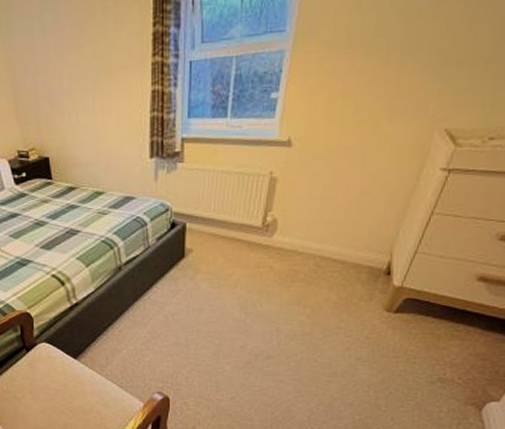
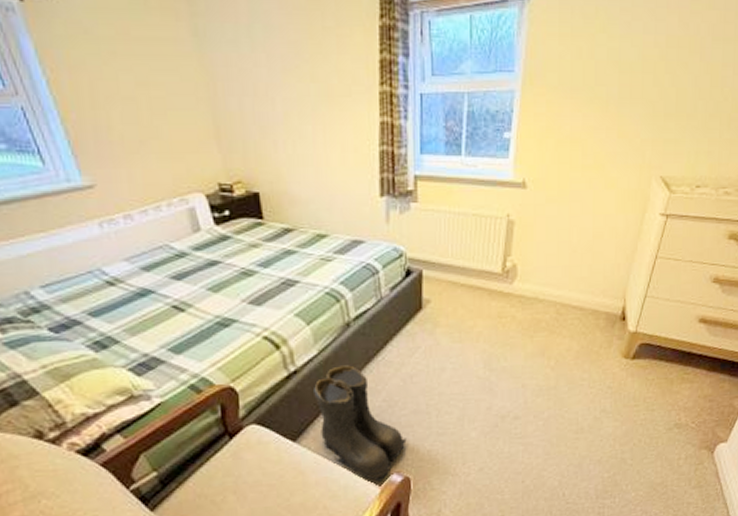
boots: none [90,301,167,398] -> present [312,365,407,482]

